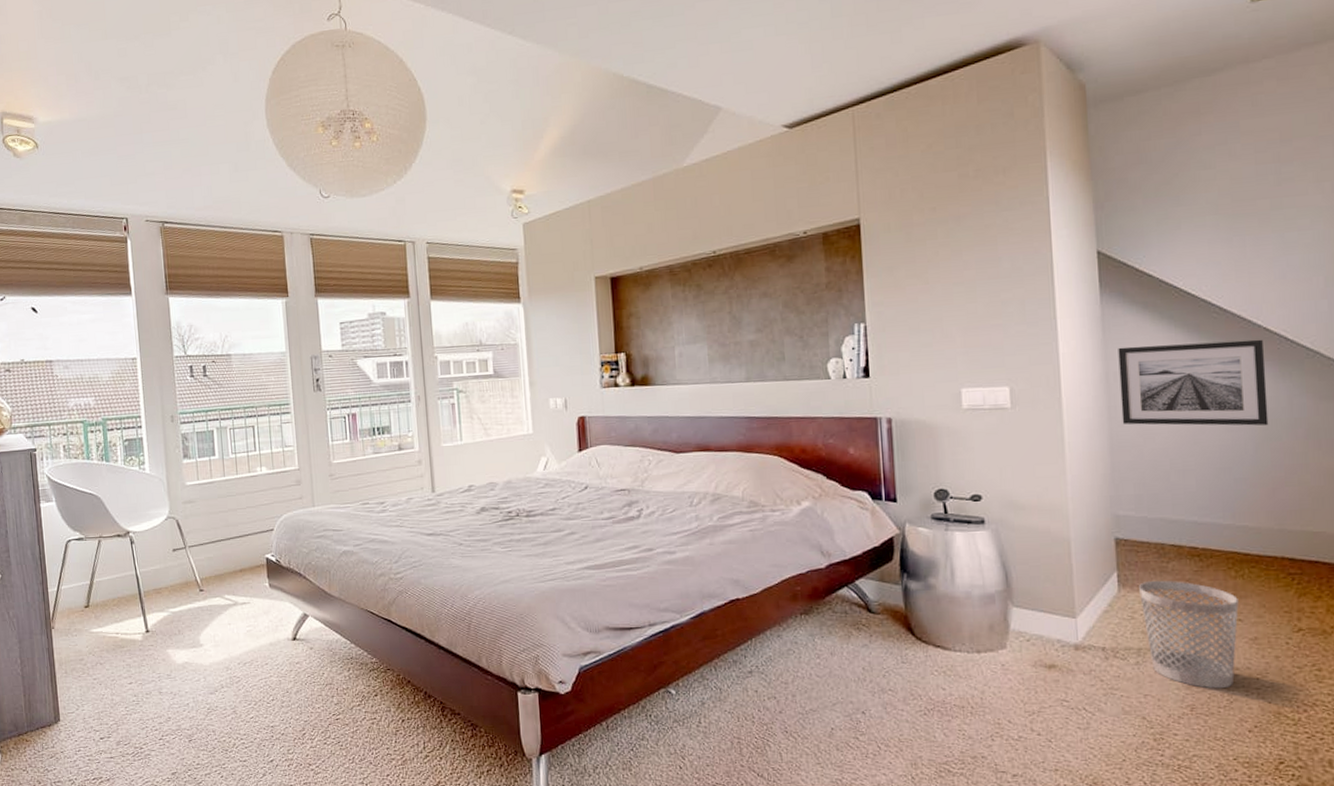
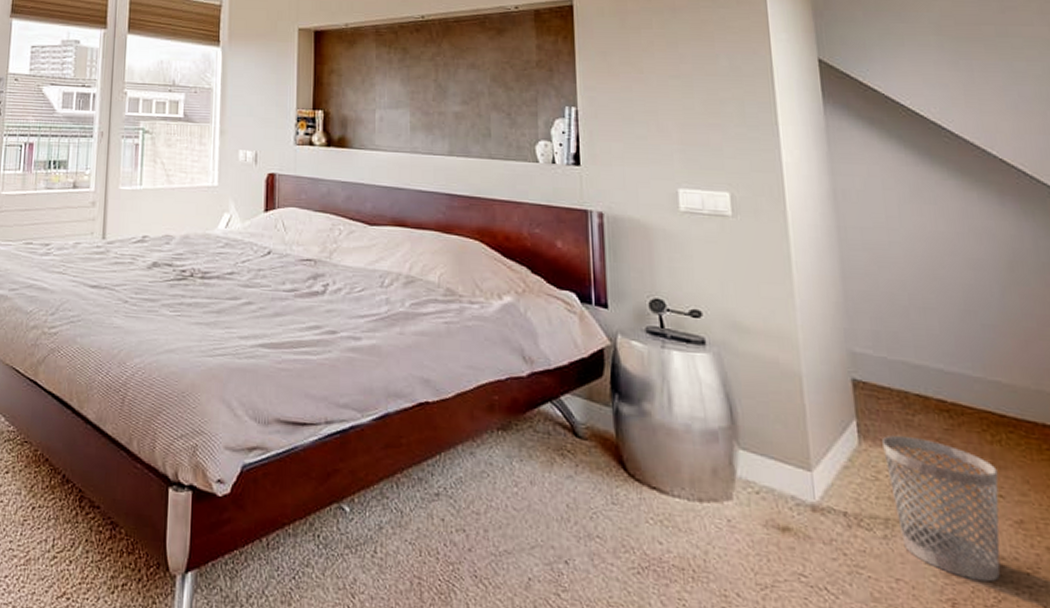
wall art: present [1118,339,1269,426] -> none [845,163,1014,267]

